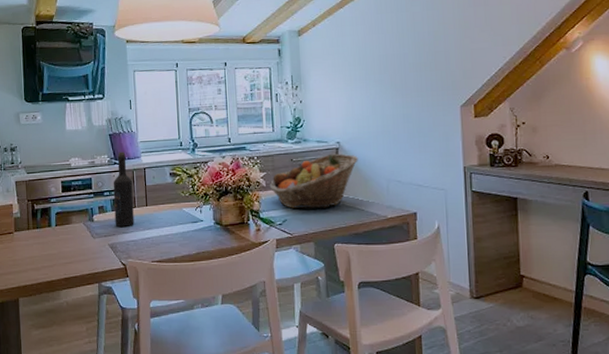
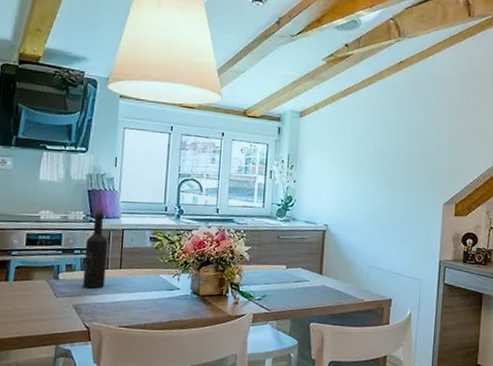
fruit basket: present [269,153,358,209] -> none [253,235,343,288]

